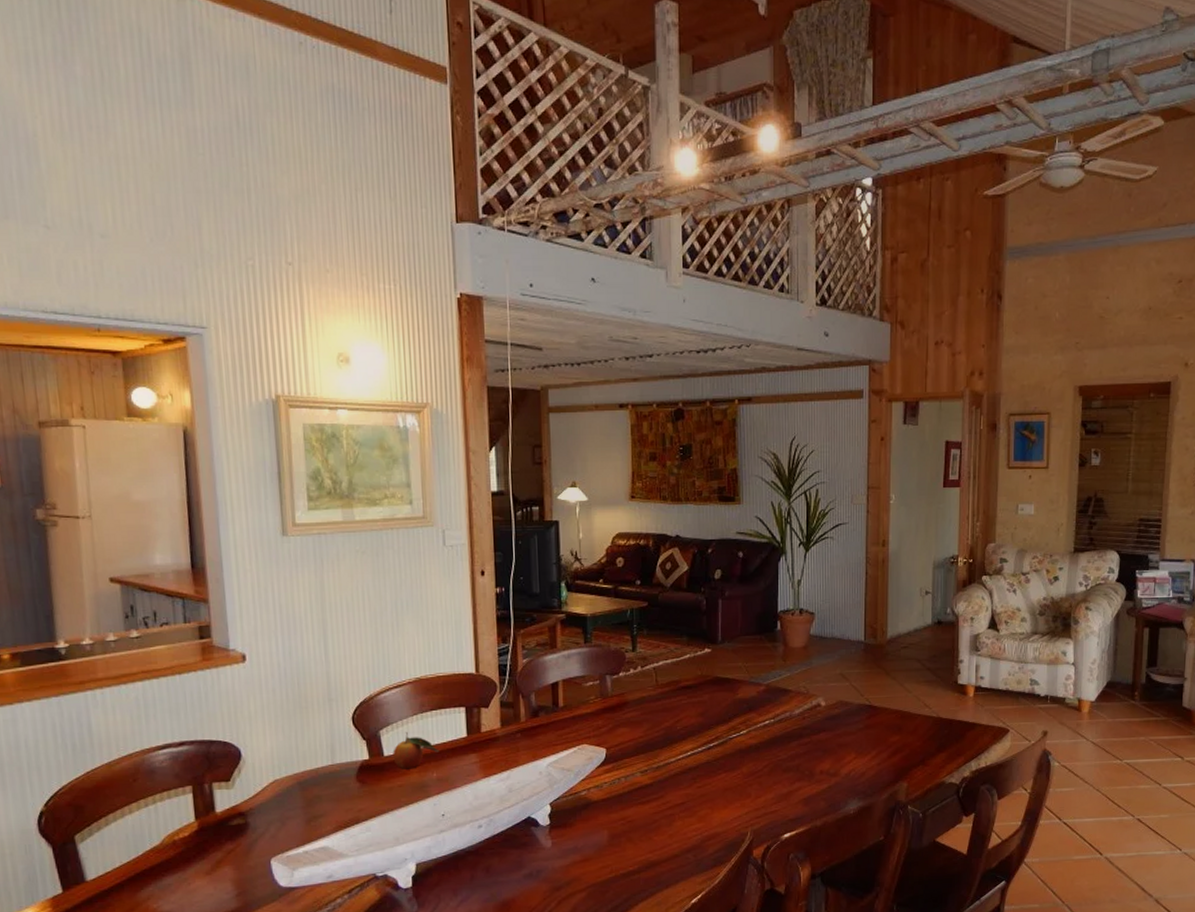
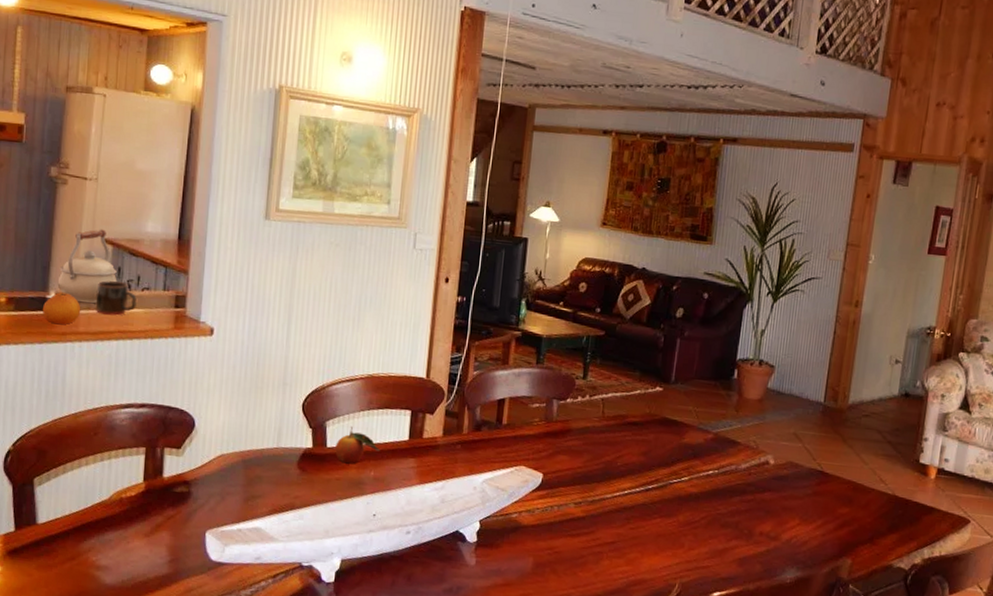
fruit: none [53,640,97,674] -> present [43,292,81,325]
kettle: none [64,568,132,649] -> present [57,229,117,304]
mug: none [110,621,157,656] -> present [95,280,137,315]

